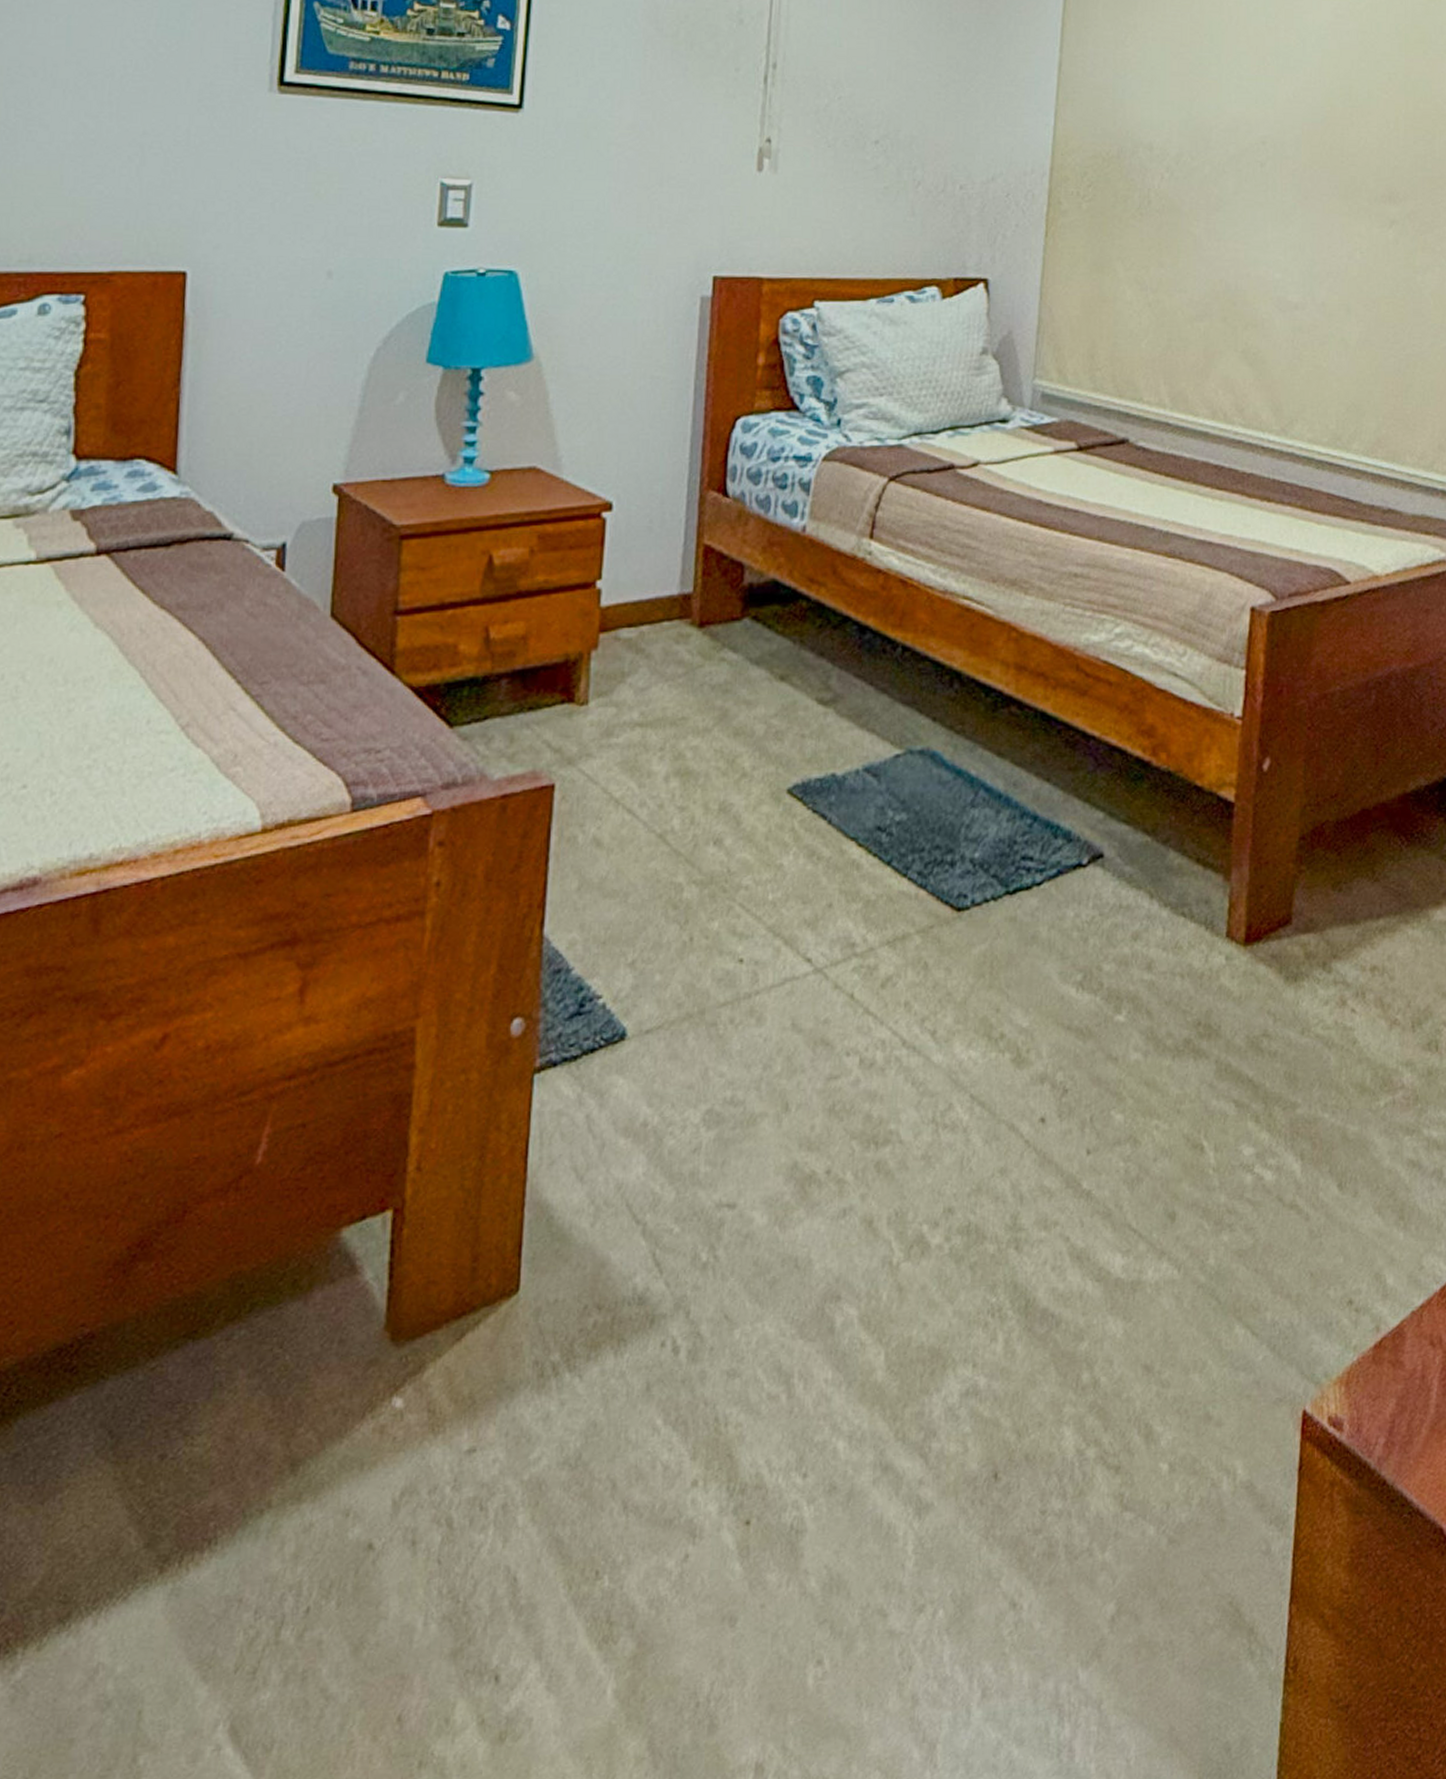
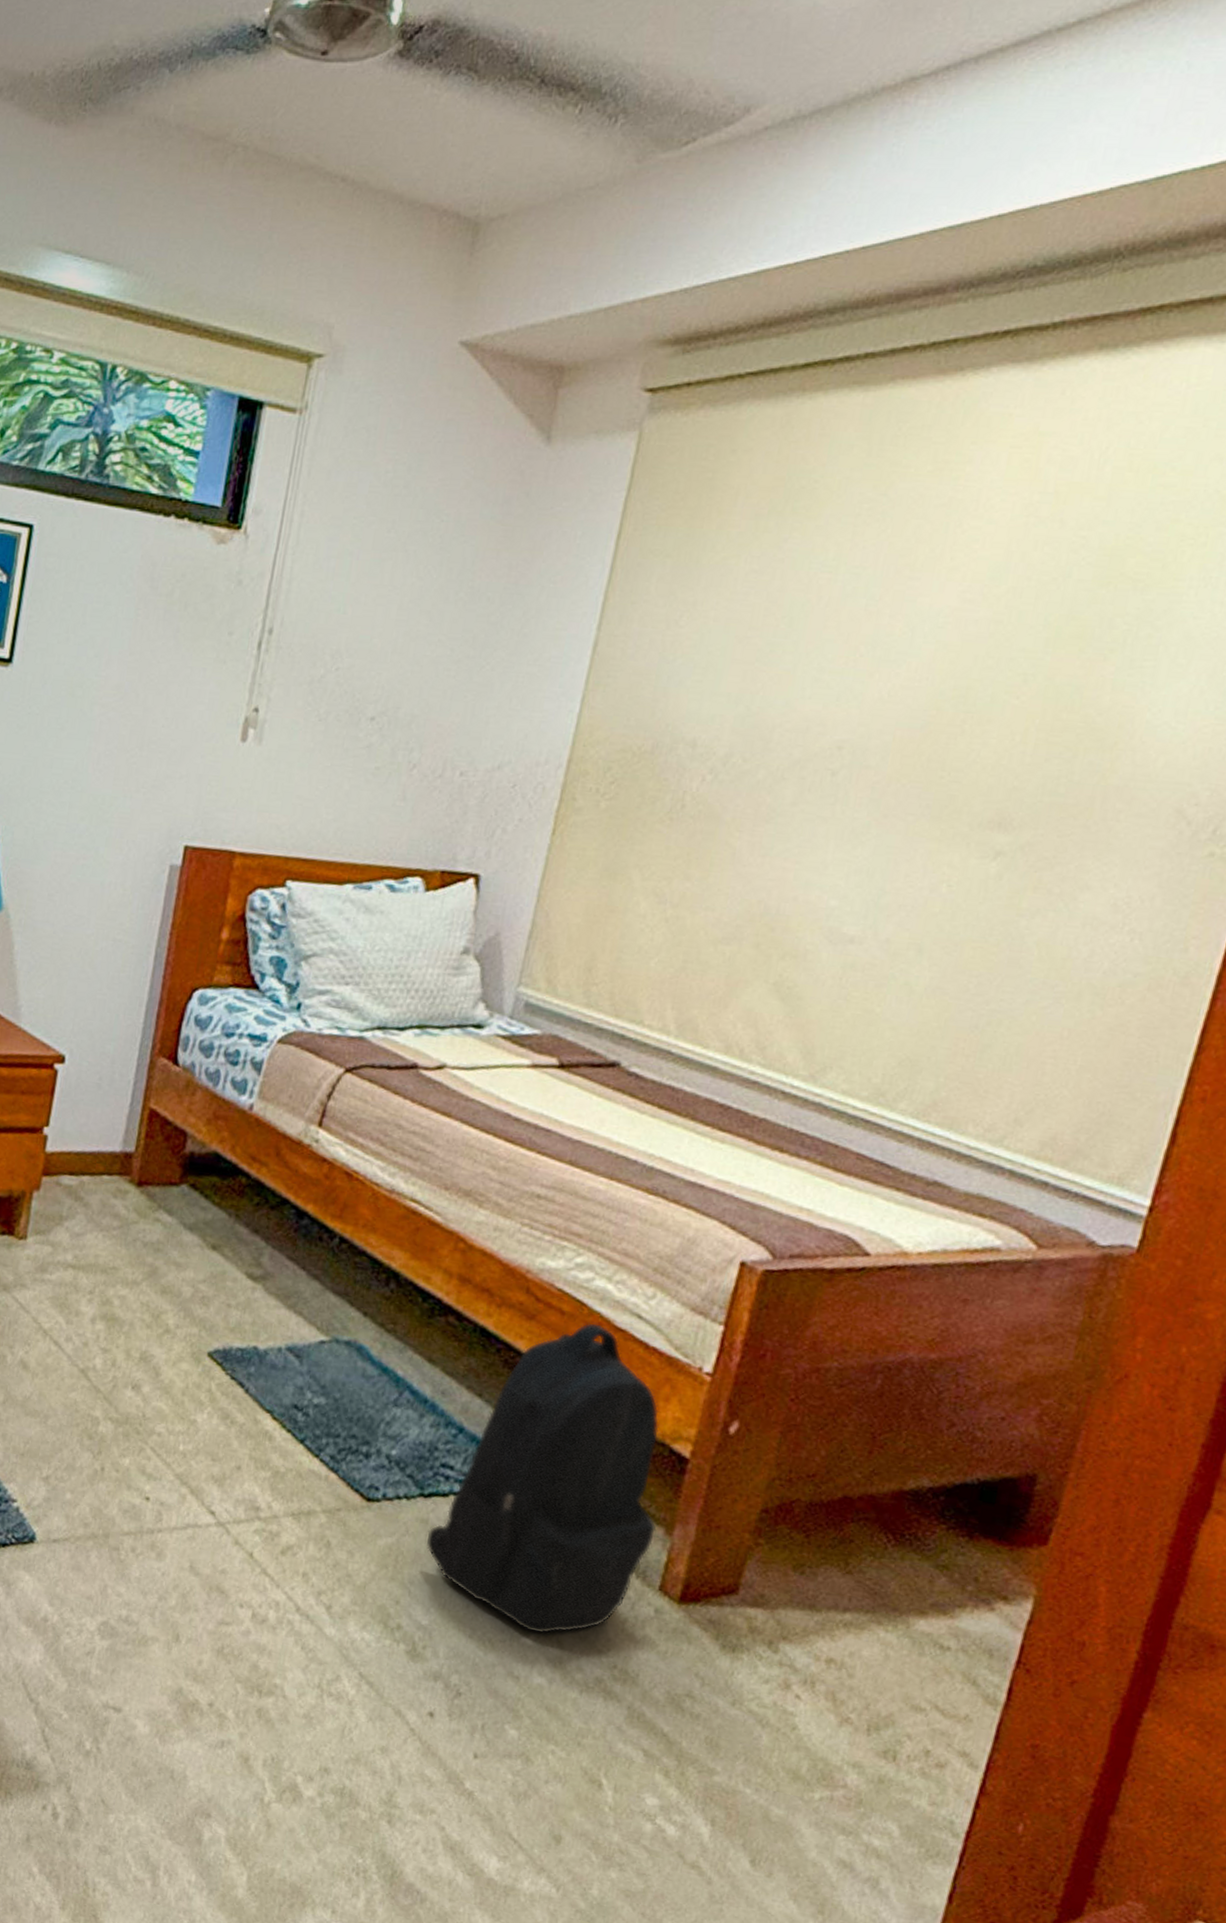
backpack: none [1017,689,1217,1008] -> present [427,1322,659,1634]

